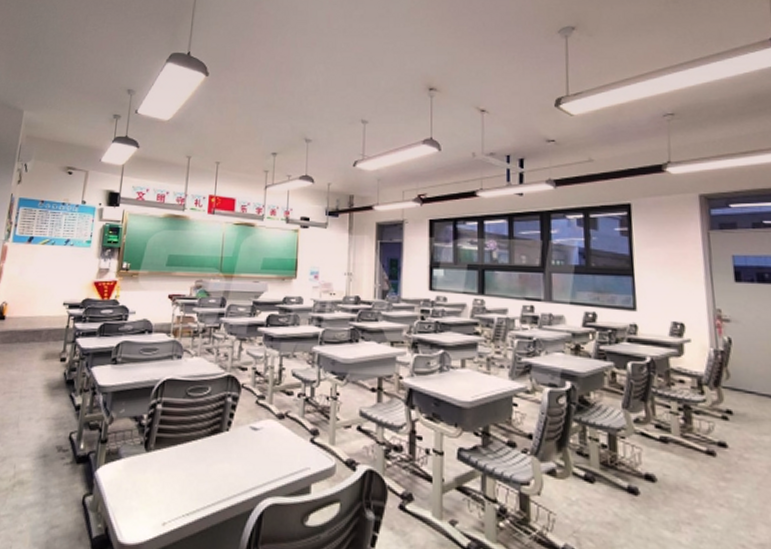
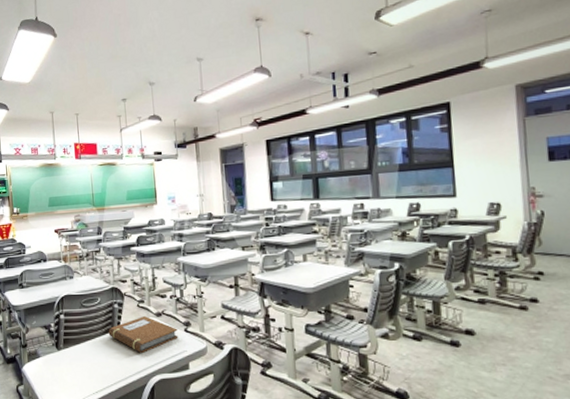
notebook: none [214,417,302,466] -> present [108,316,178,353]

